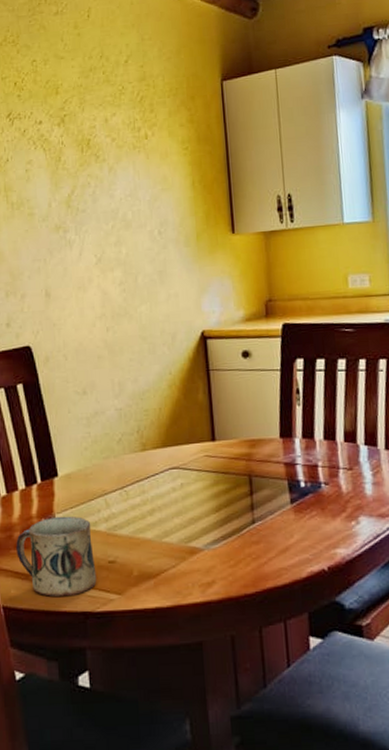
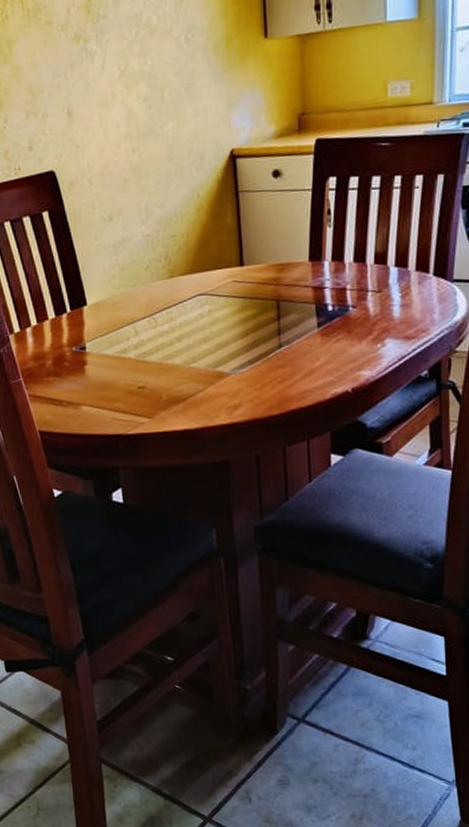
mug: present [16,516,97,597] -> none [49,344,128,421]

